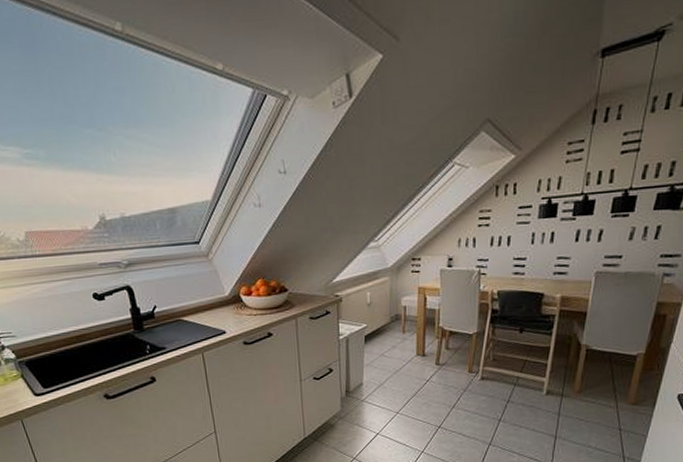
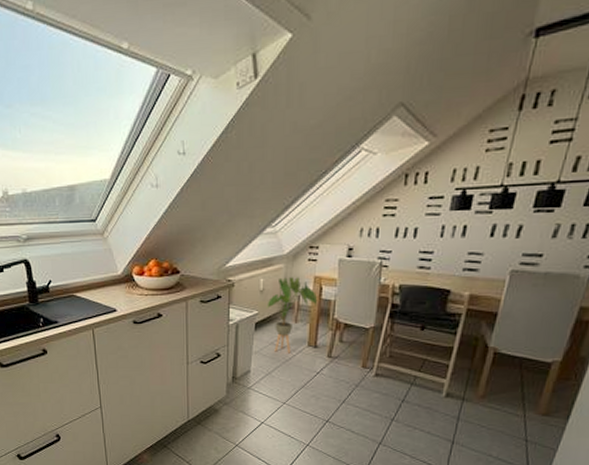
house plant: none [375,289,423,364] -> present [267,277,318,353]

